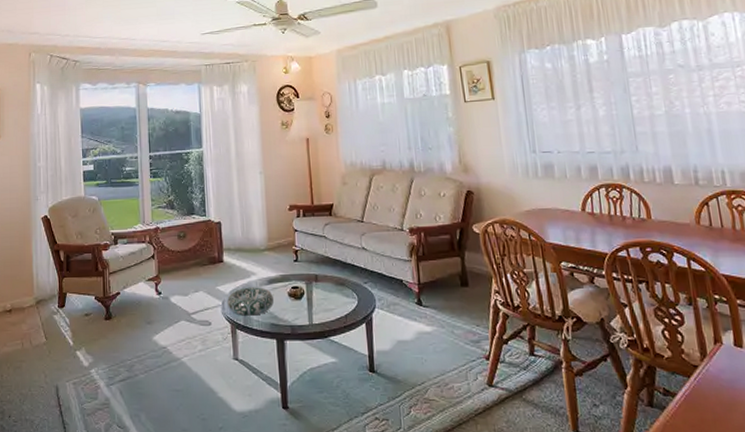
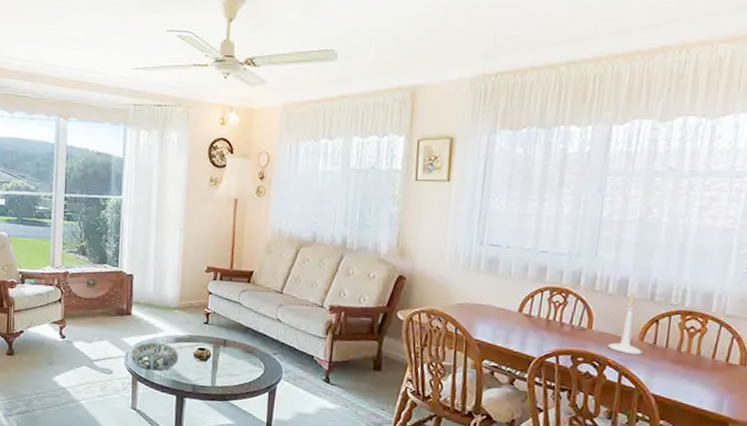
candlestick: none [669,179,702,238] -> present [607,292,642,355]

